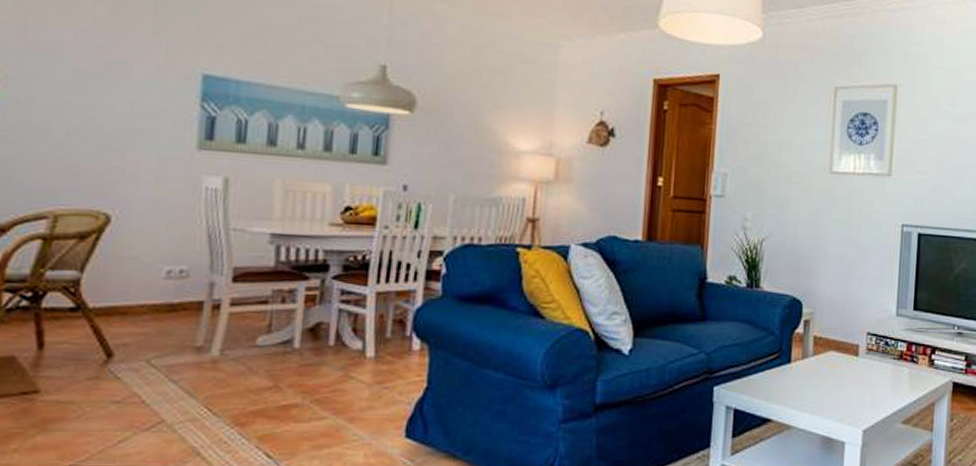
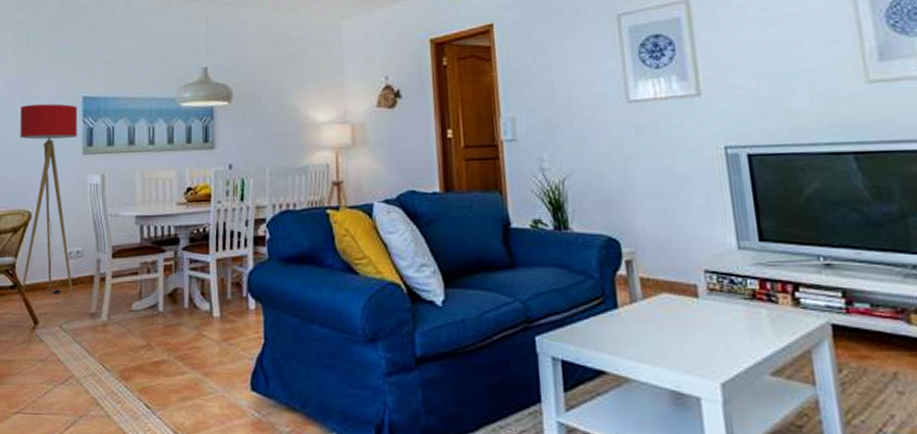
floor lamp: none [85,72,194,328] -> present [20,104,78,301]

